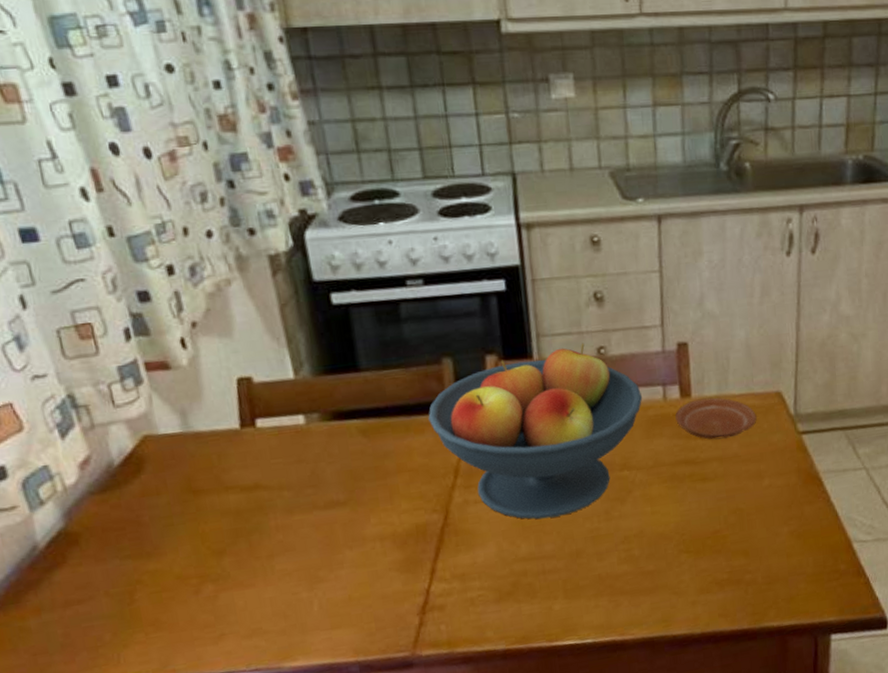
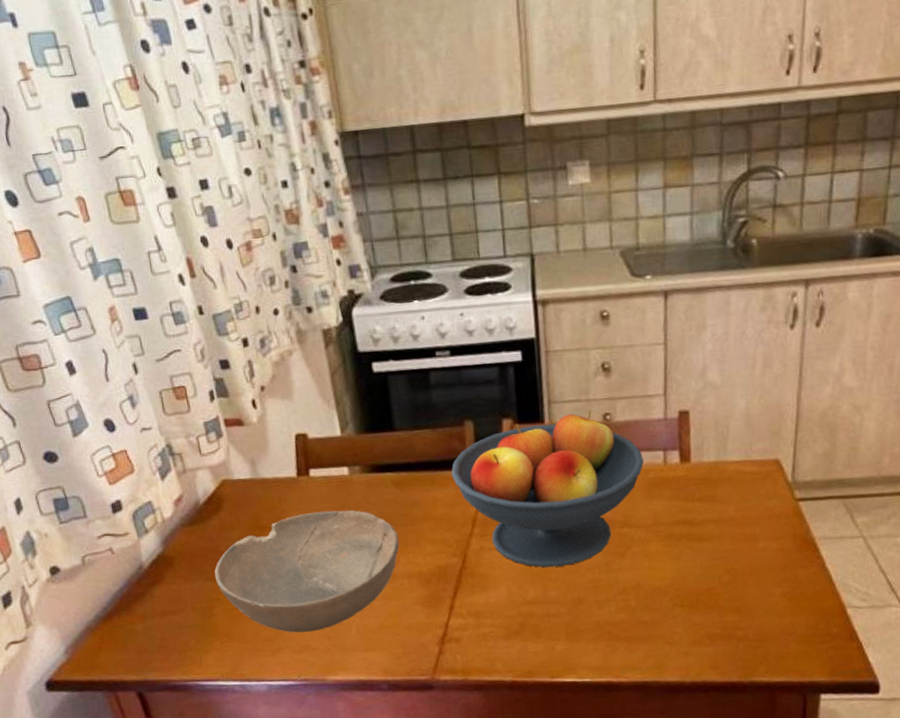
bowl: none [135,464,369,615] -> present [214,509,400,633]
plate: present [675,397,757,440] -> none [674,463,754,503]

